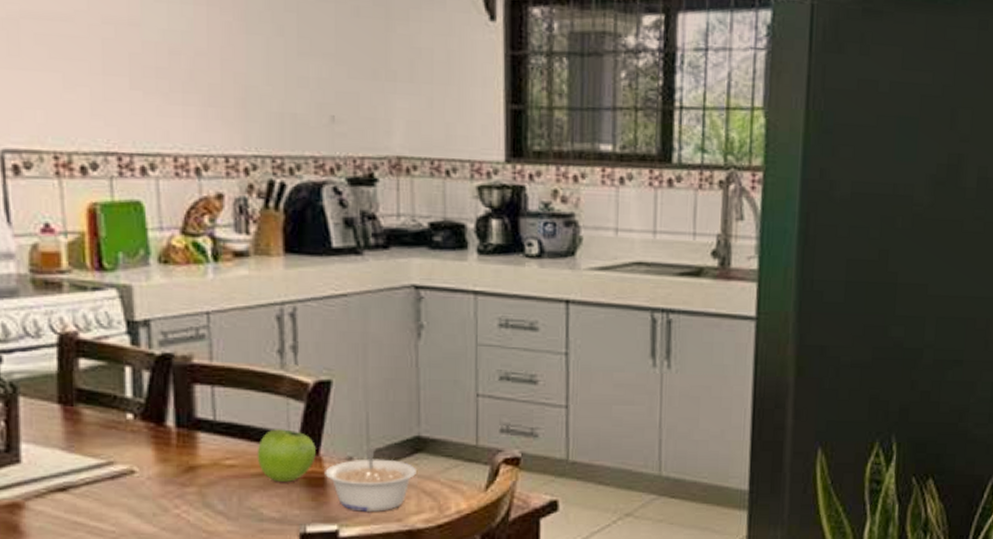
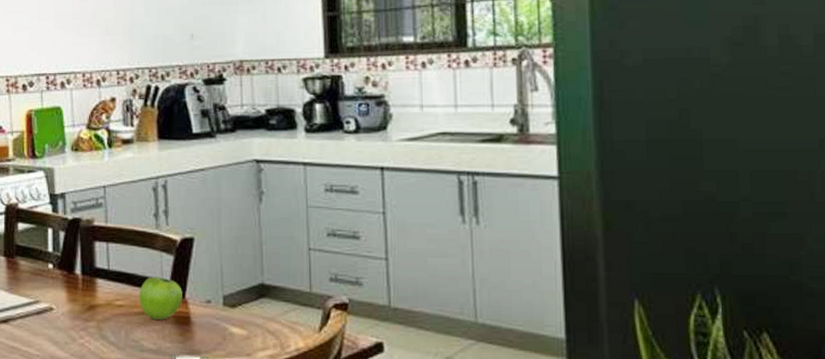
legume: present [325,447,416,512] -> none [189,292,261,347]

